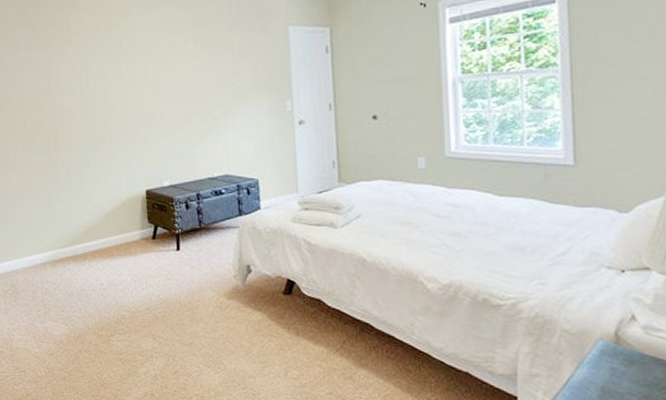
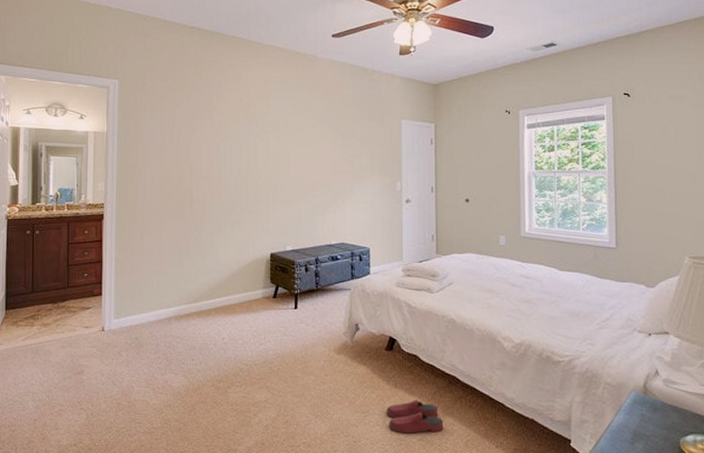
slippers: none [288,349,357,387] -> present [387,400,444,434]

